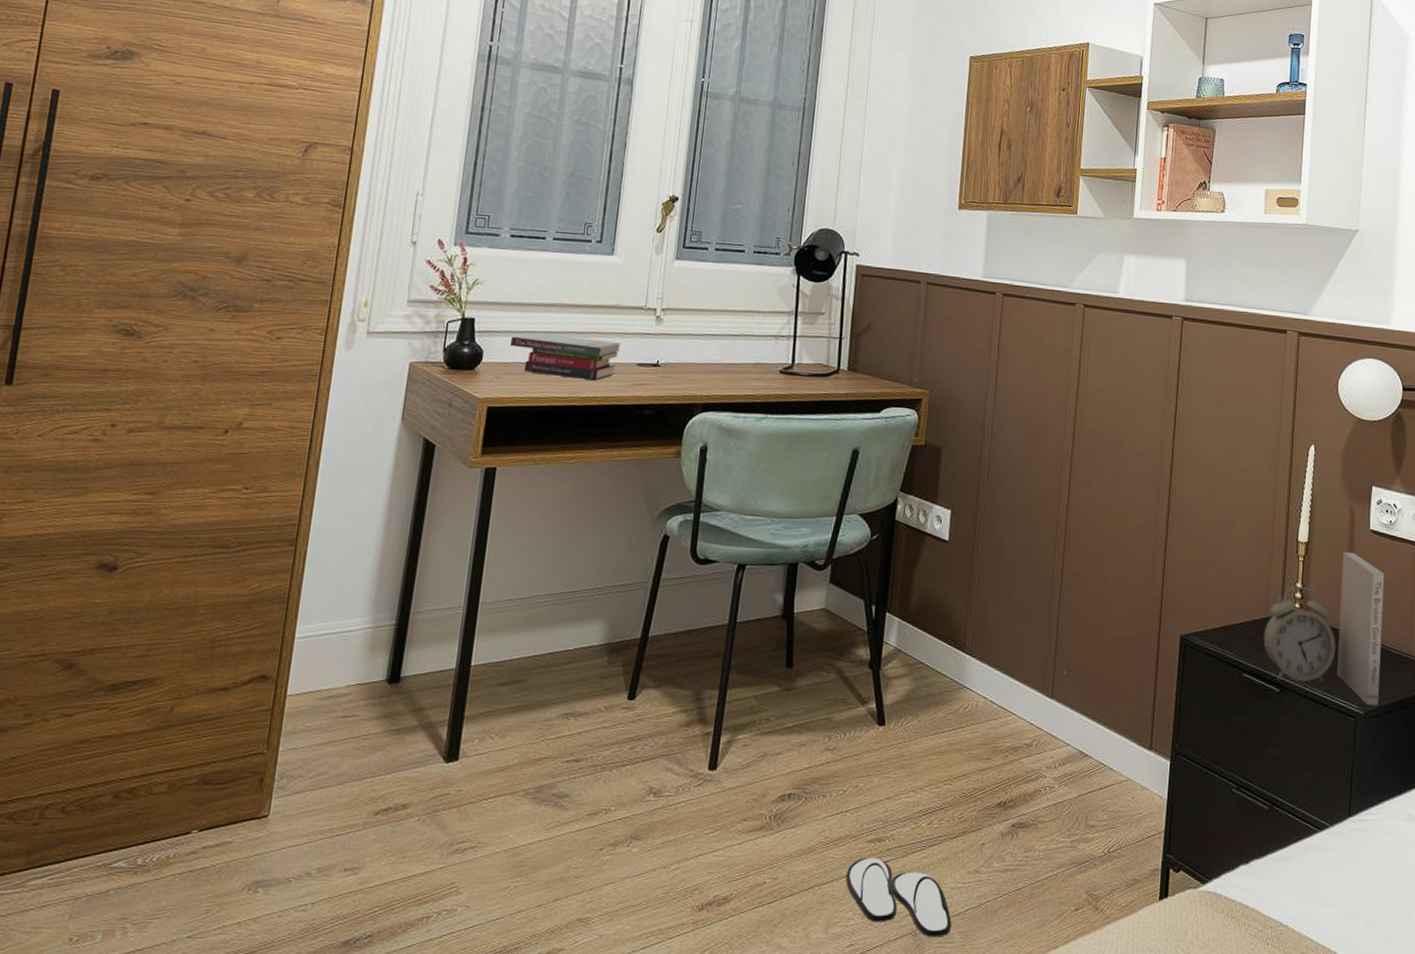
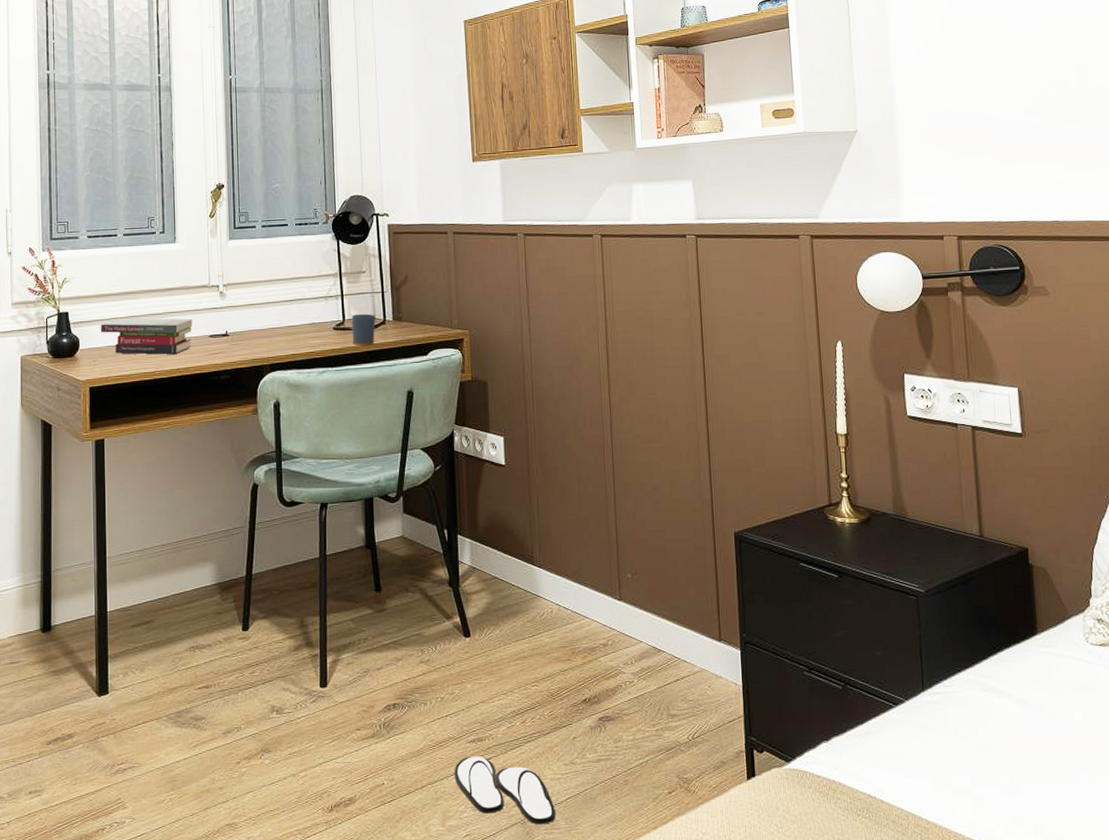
mug: none [799,358,829,395] -> present [351,313,376,346]
alarm clock: present [1263,586,1336,683] -> none [814,476,889,567]
book: present [1337,551,1385,706] -> none [883,439,939,584]

